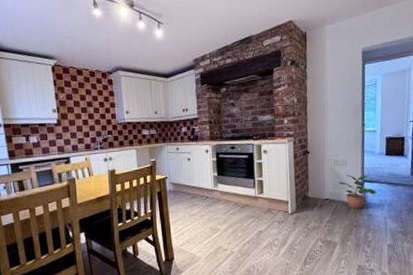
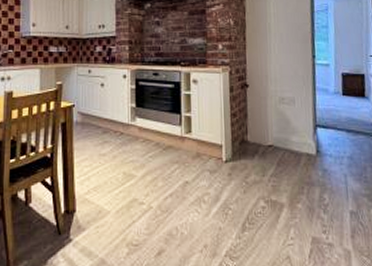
potted plant: present [338,174,377,210] -> none [285,116,333,162]

